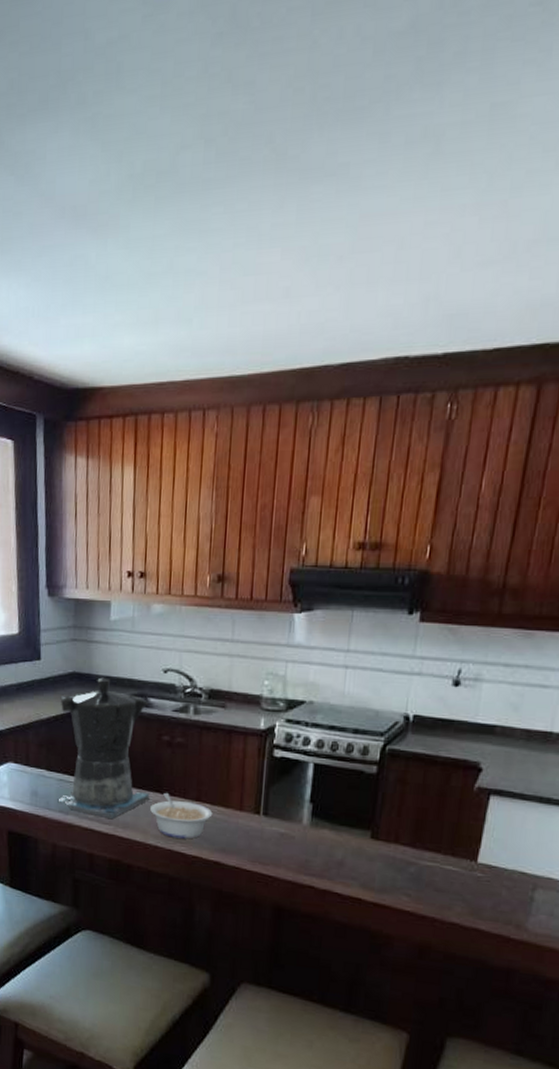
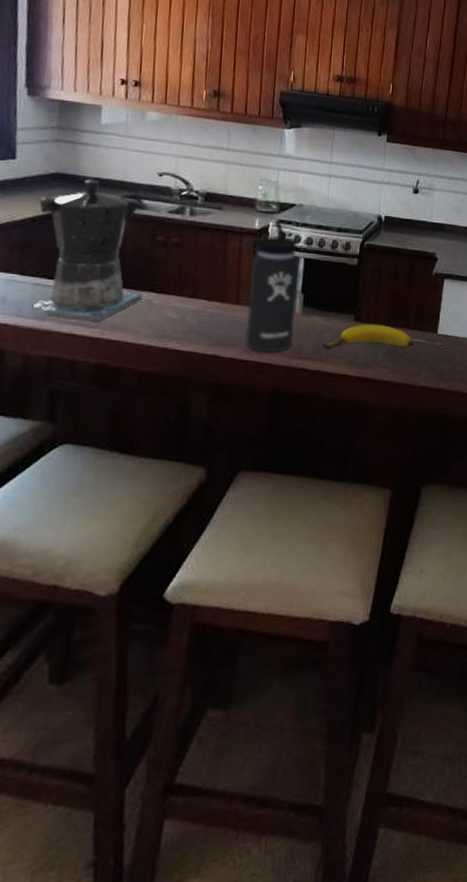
legume: present [150,792,213,839] -> none [142,291,209,336]
thermos bottle: none [246,718,308,866] -> present [242,219,299,354]
banana: none [332,843,444,876] -> present [322,324,413,349]

